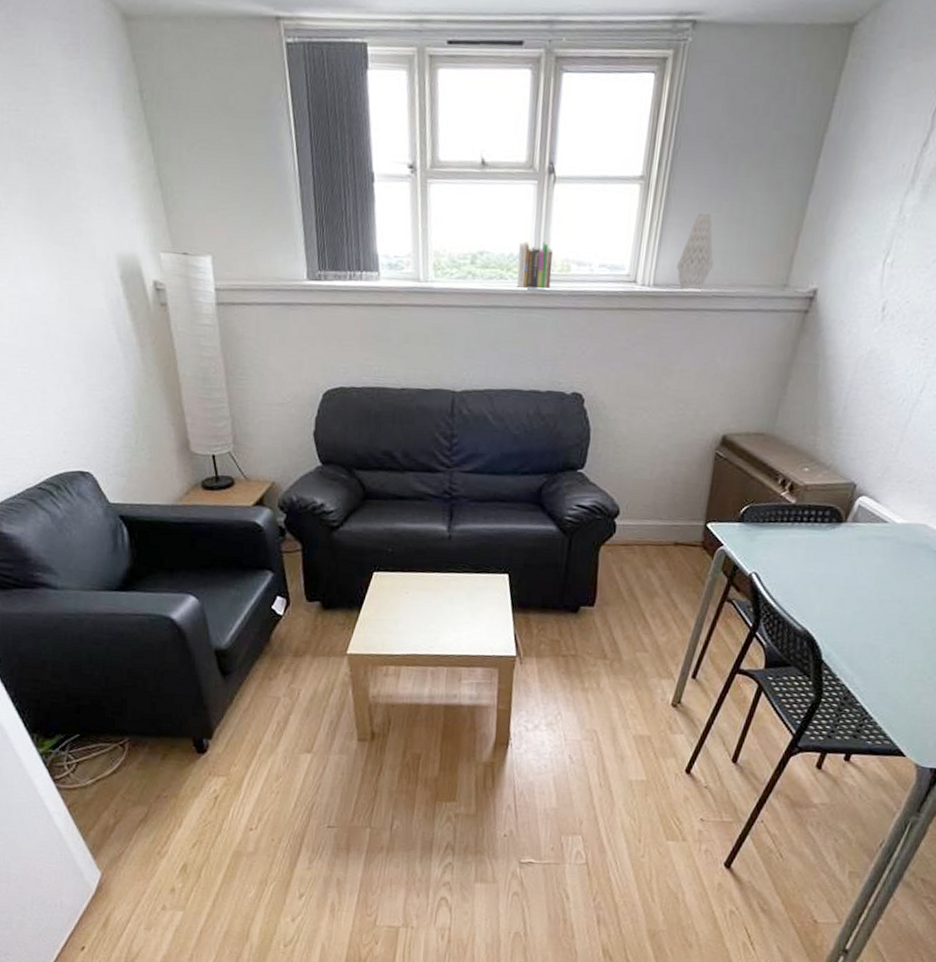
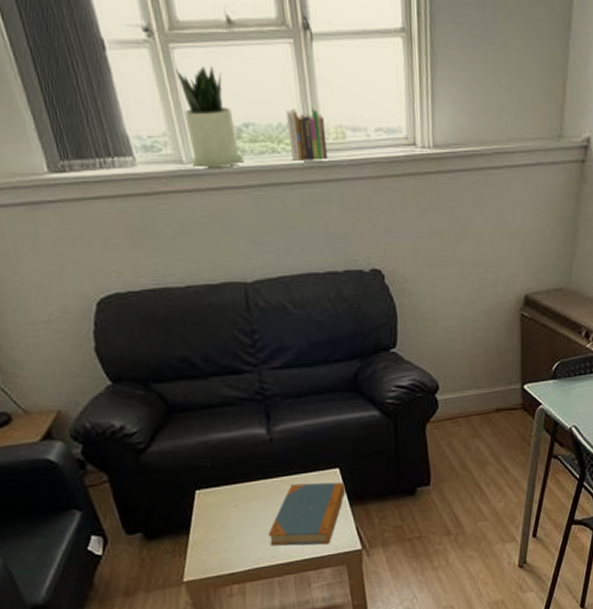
planter: none [426,200,474,289] -> present [176,67,244,168]
book: none [430,582,511,645] -> present [268,482,346,546]
vase: present [677,212,713,290] -> none [453,64,488,149]

